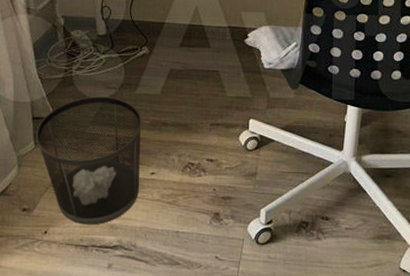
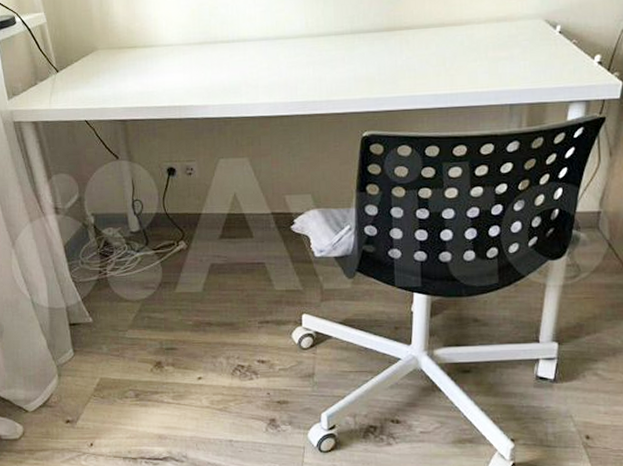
waste bin: present [36,96,142,225] -> none [74,297,187,436]

